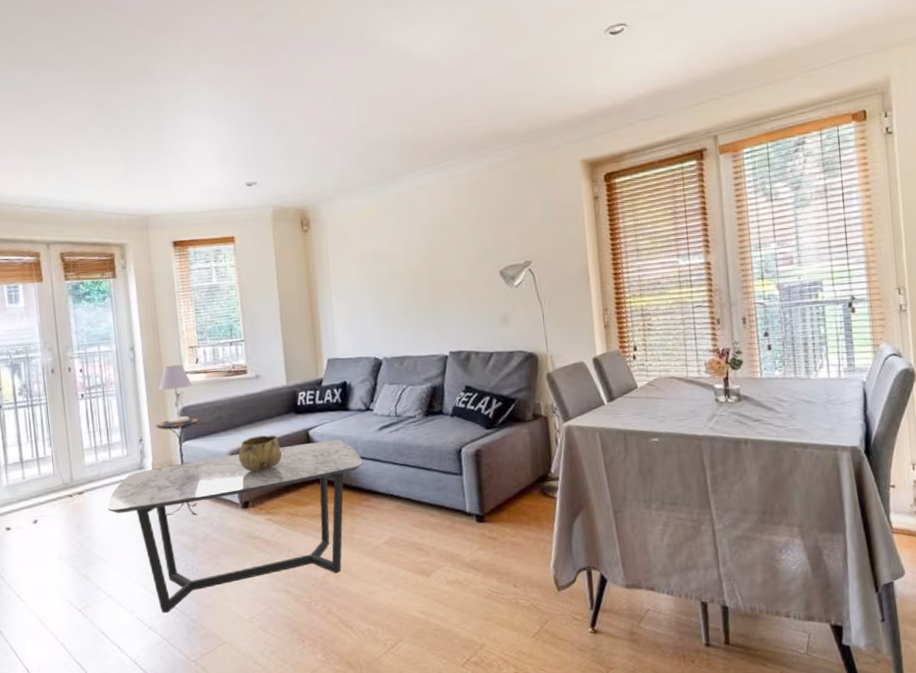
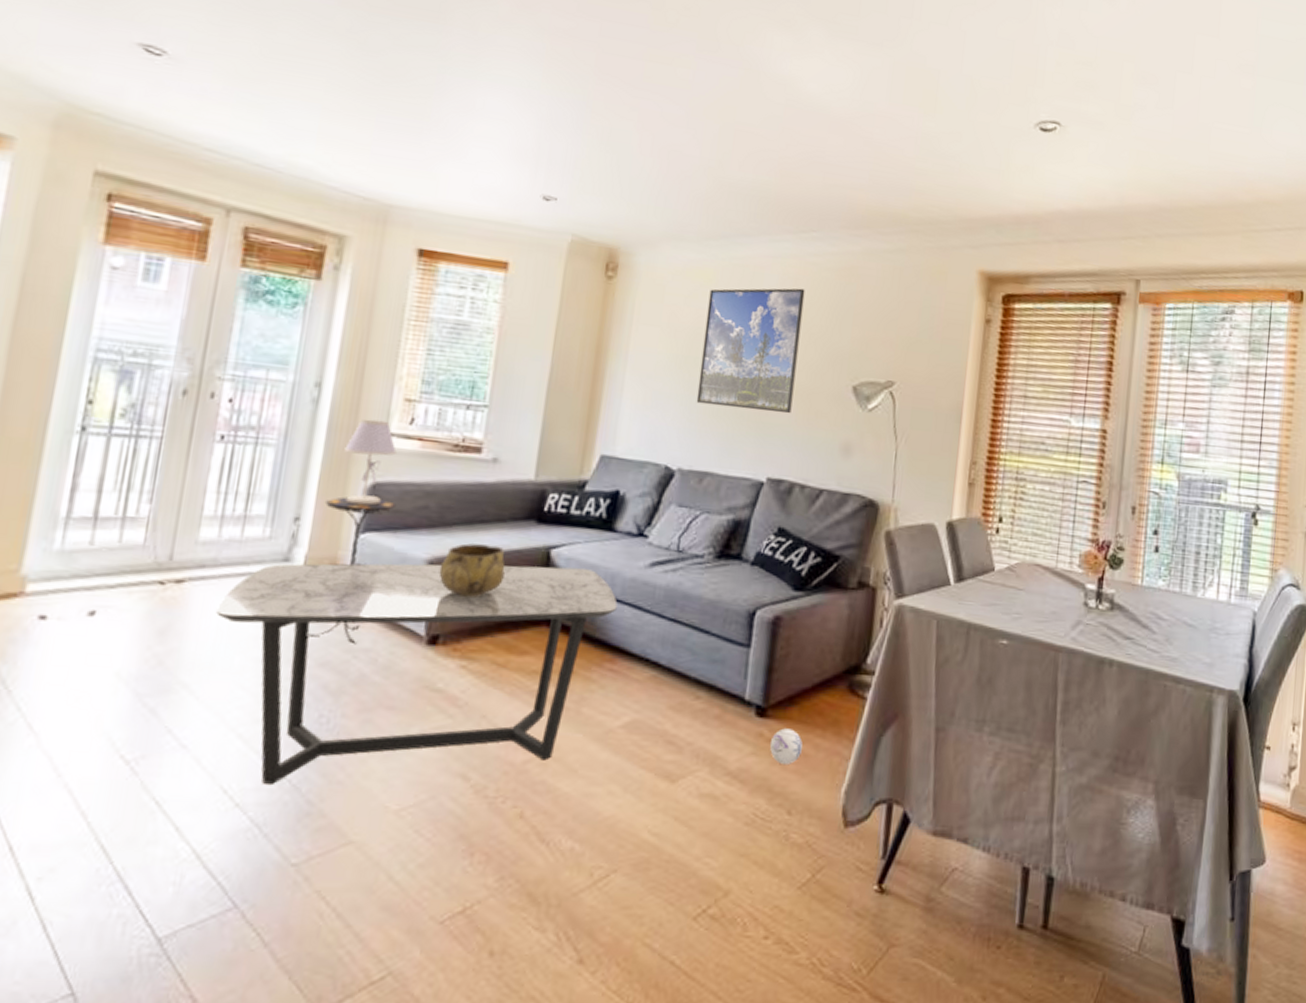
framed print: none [378,206,457,308] -> present [696,288,805,414]
ball: none [491,527,516,554] -> present [770,728,803,766]

